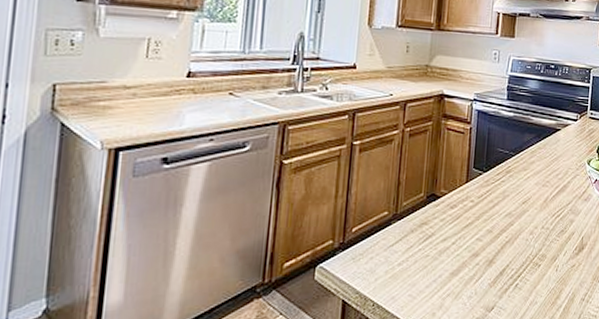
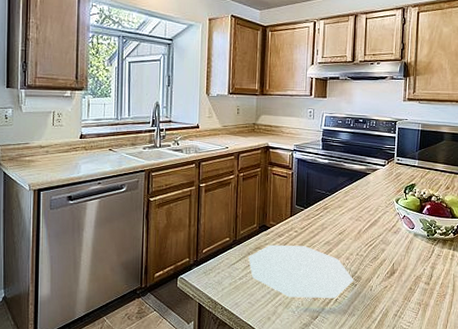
plate: none [411,218,538,286] -> present [248,244,354,299]

